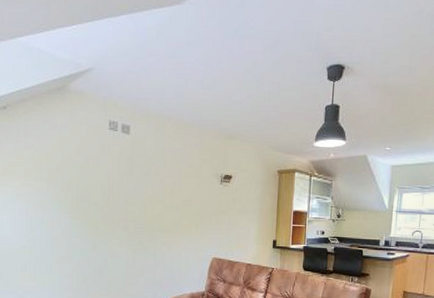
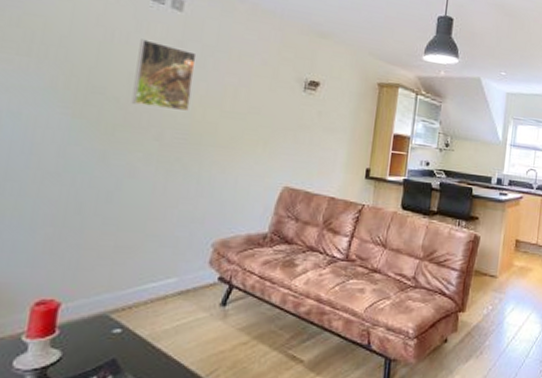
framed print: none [105,159,143,209] -> present [131,39,197,112]

